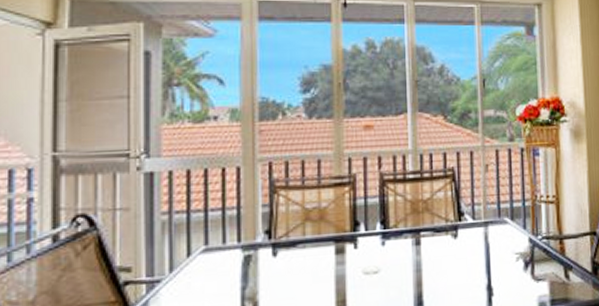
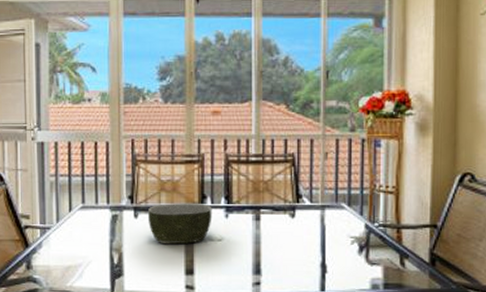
bowl: none [290,231,367,285] -> present [148,202,212,245]

